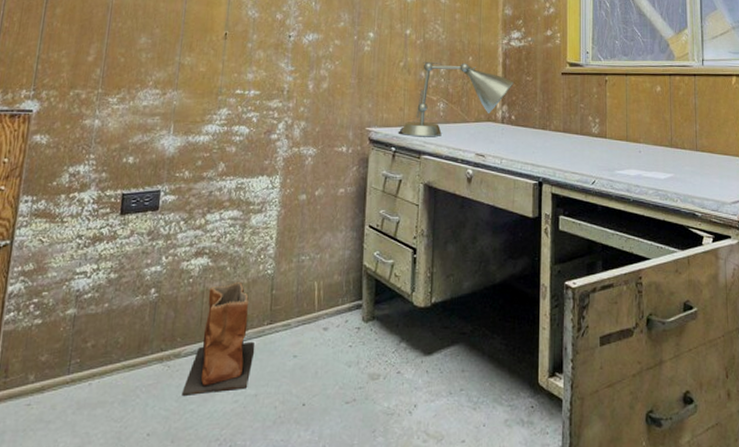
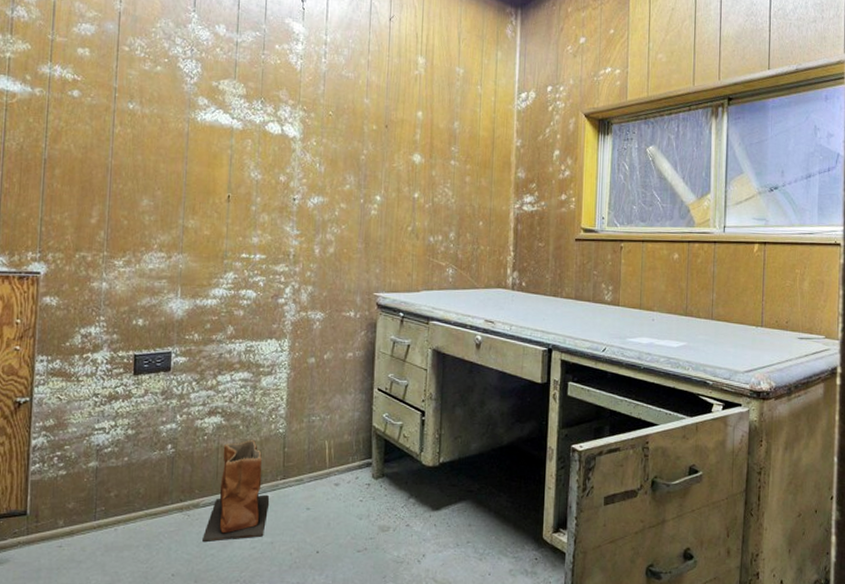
desk lamp: present [399,61,515,137] -> none [407,226,526,303]

